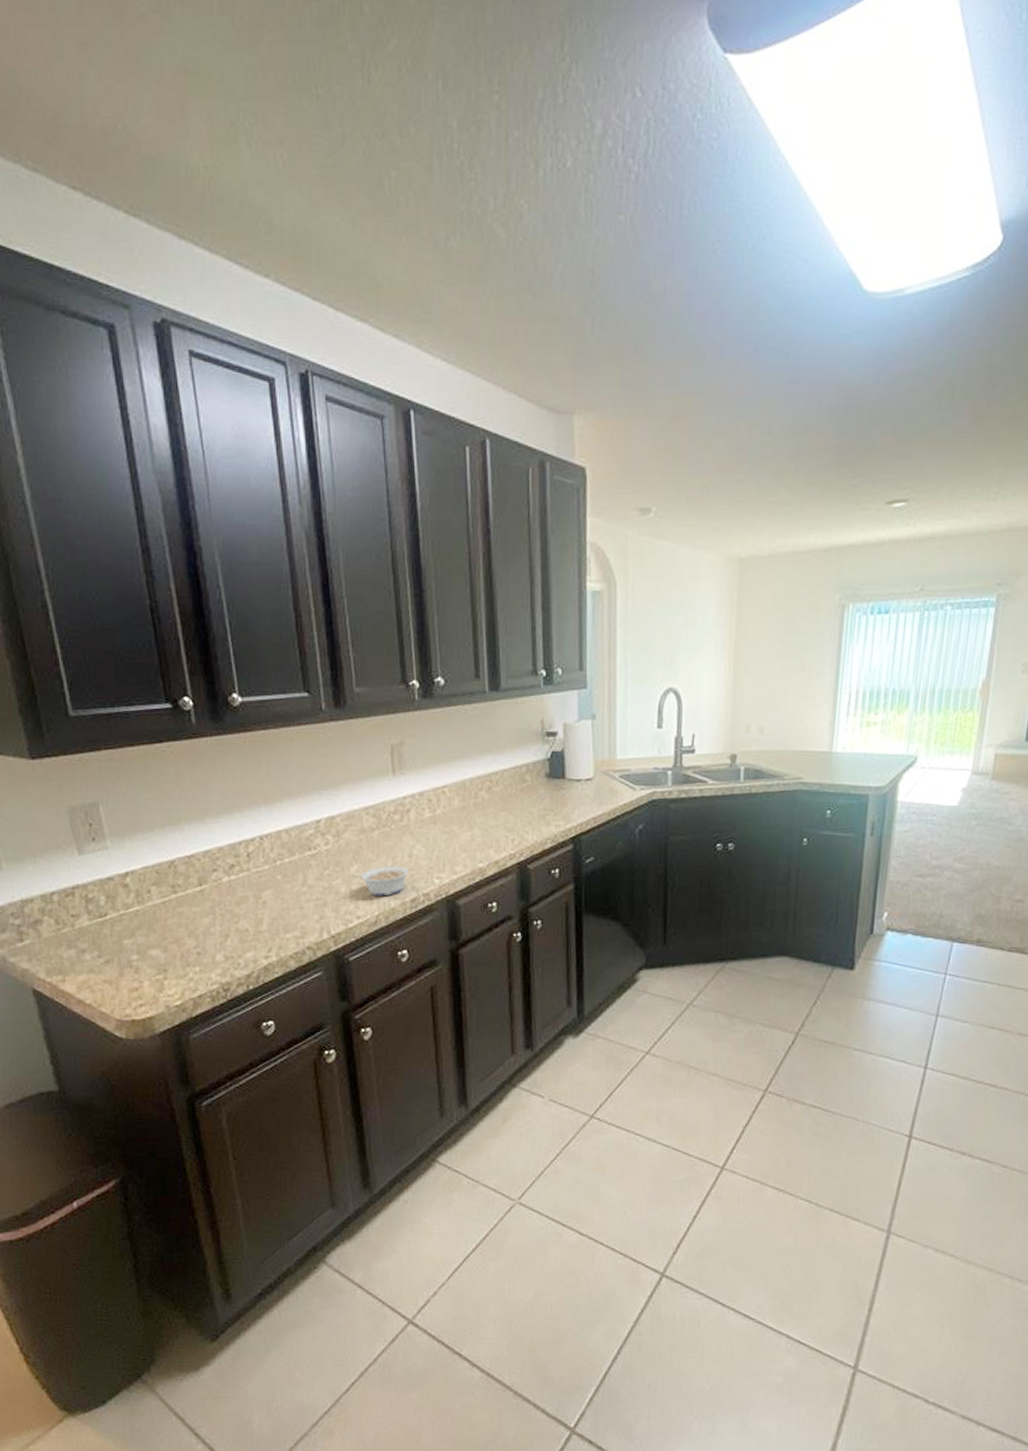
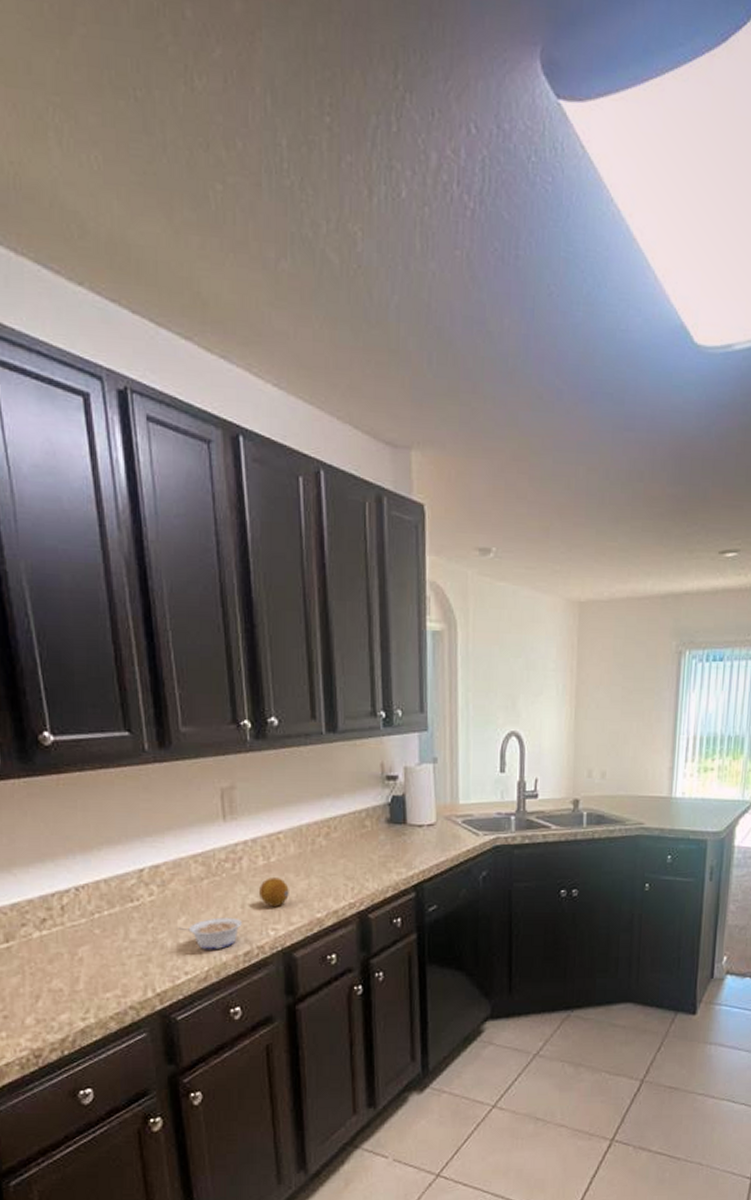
fruit: none [426,829,453,856] -> present [260,878,289,906]

